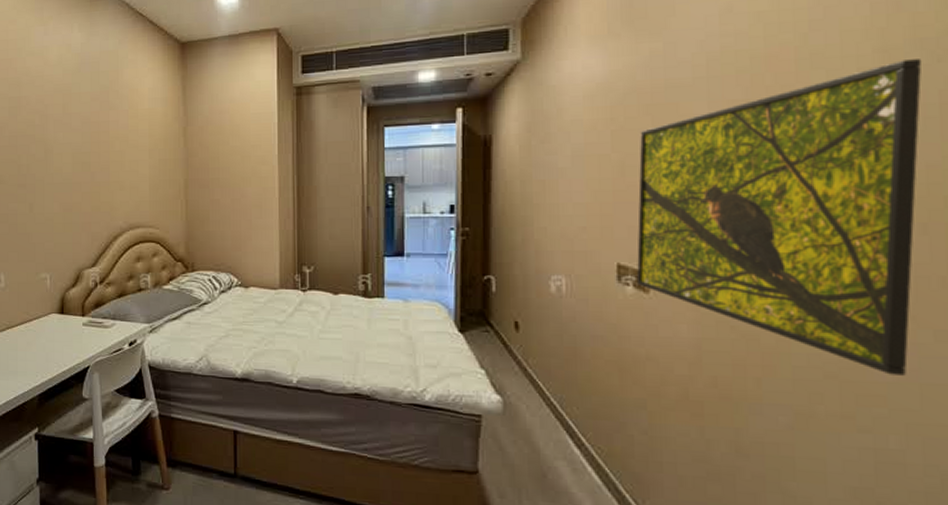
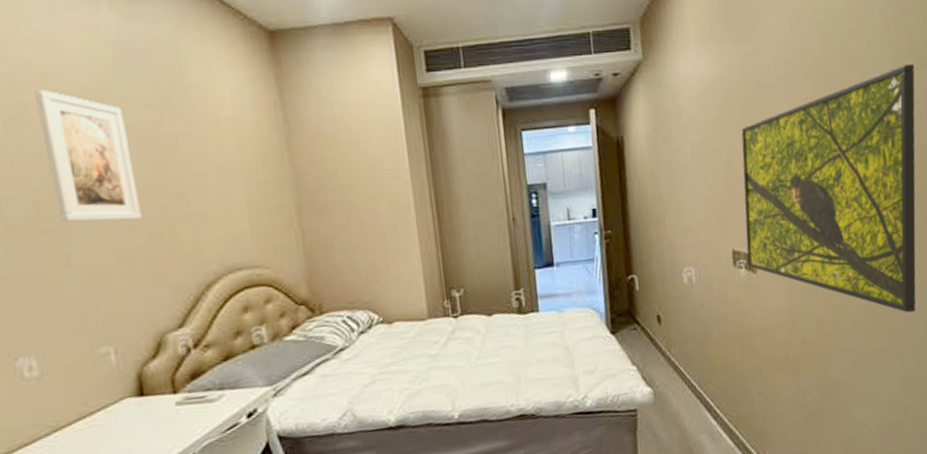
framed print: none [28,88,79,182] -> present [34,90,142,223]

